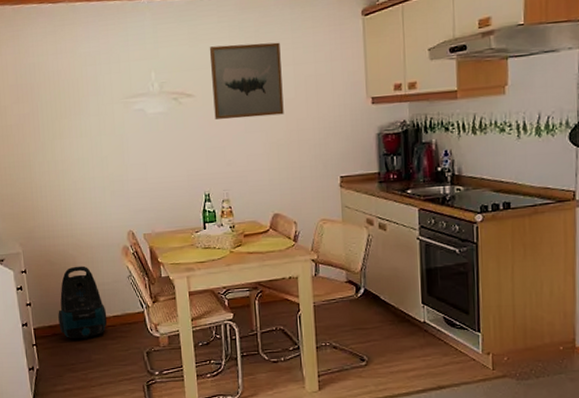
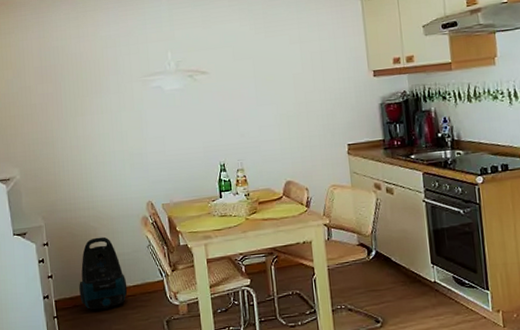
wall art: present [209,42,284,120] -> none [221,22,293,94]

